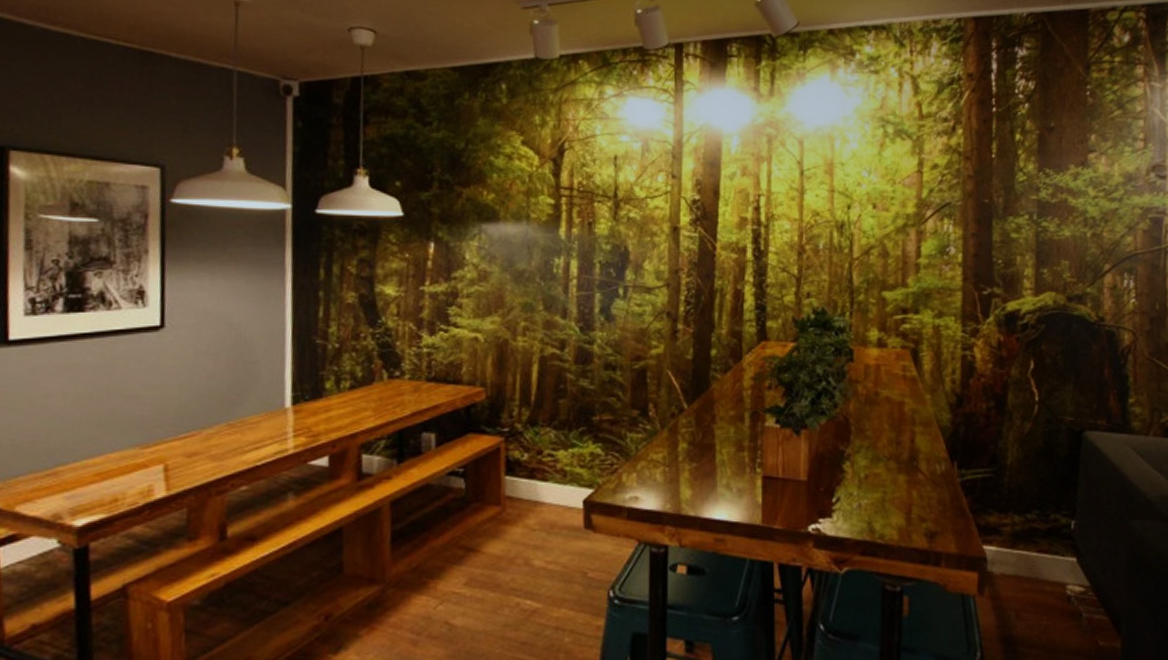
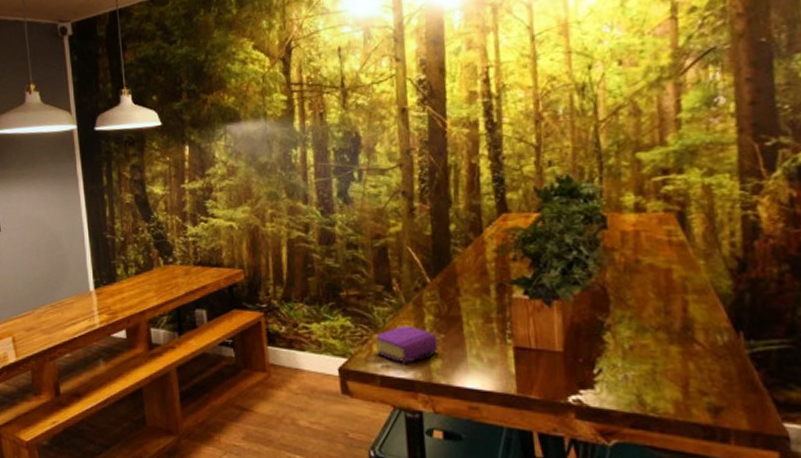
book: none [623,452,690,494] -> present [372,324,439,364]

